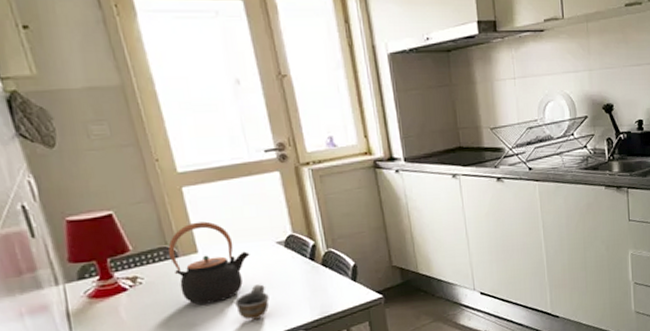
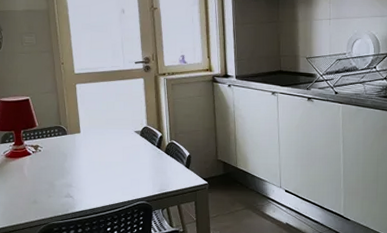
teapot: present [168,221,250,305] -> none [61,110,115,172]
cup: present [234,284,269,321] -> none [100,162,124,189]

